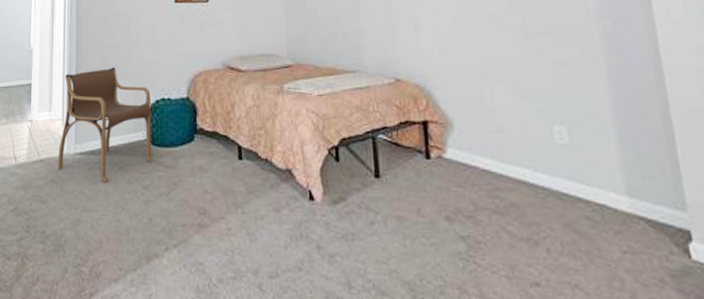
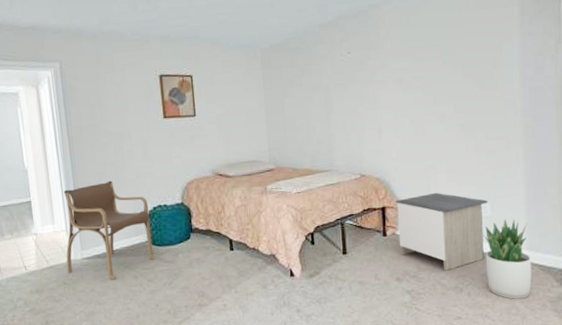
nightstand: none [440,107,565,214] -> present [395,192,488,271]
planter: none [561,150,640,266] -> present [483,219,532,299]

